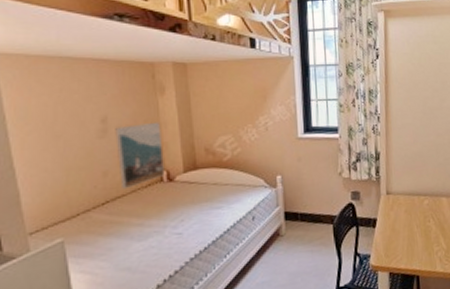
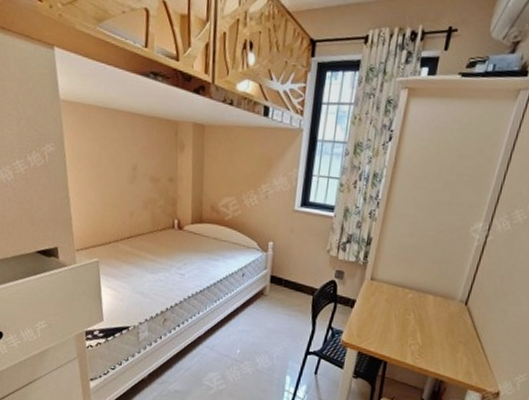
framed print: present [115,122,164,190] -> none [142,175,178,230]

